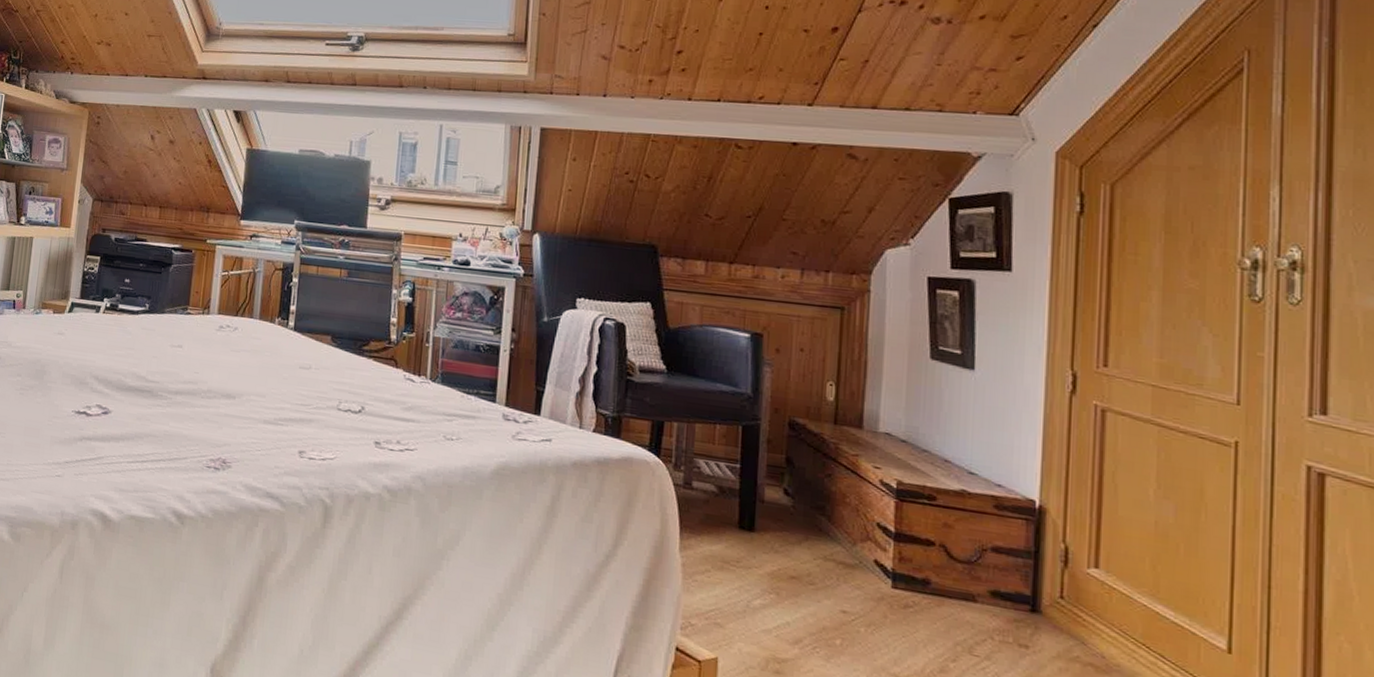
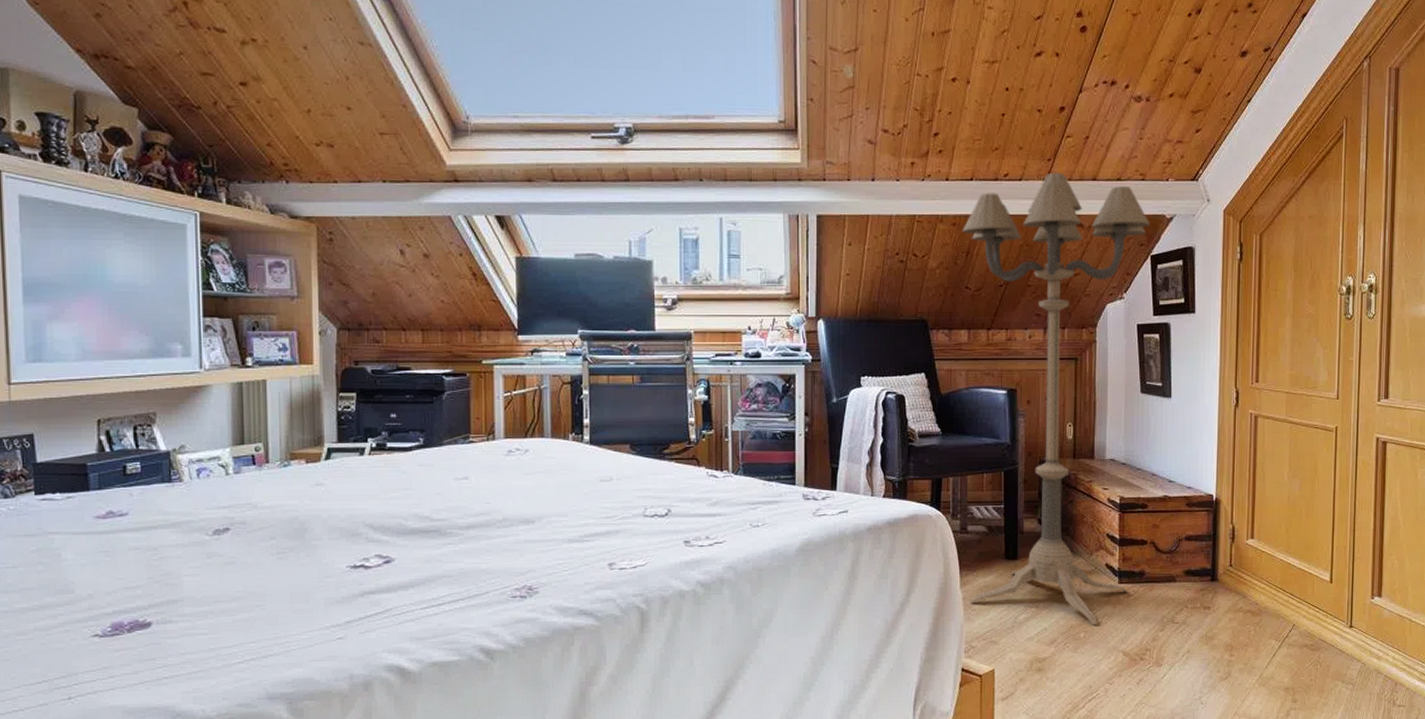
floor lamp: none [691,96,949,634] -> present [963,171,1150,626]

